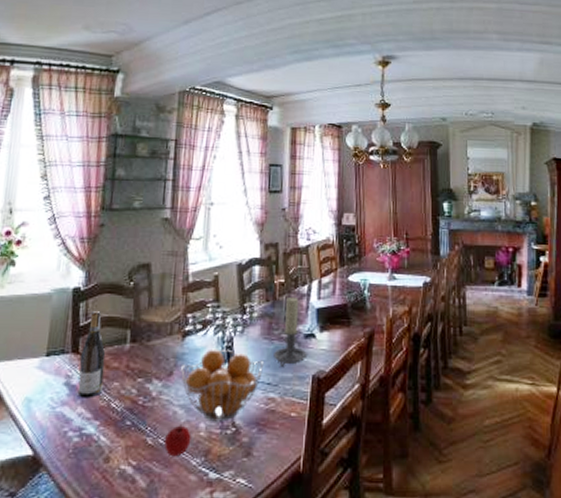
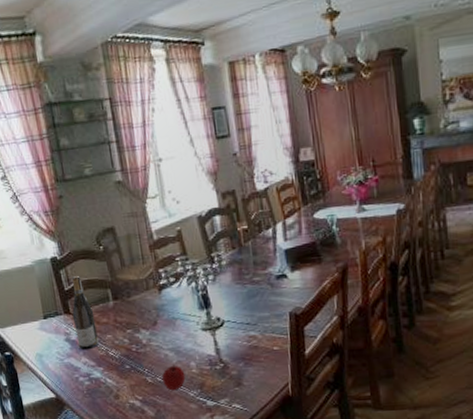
fruit basket: present [181,349,265,422] -> none [163,297,241,360]
candle holder: present [273,298,307,366] -> none [248,242,281,307]

